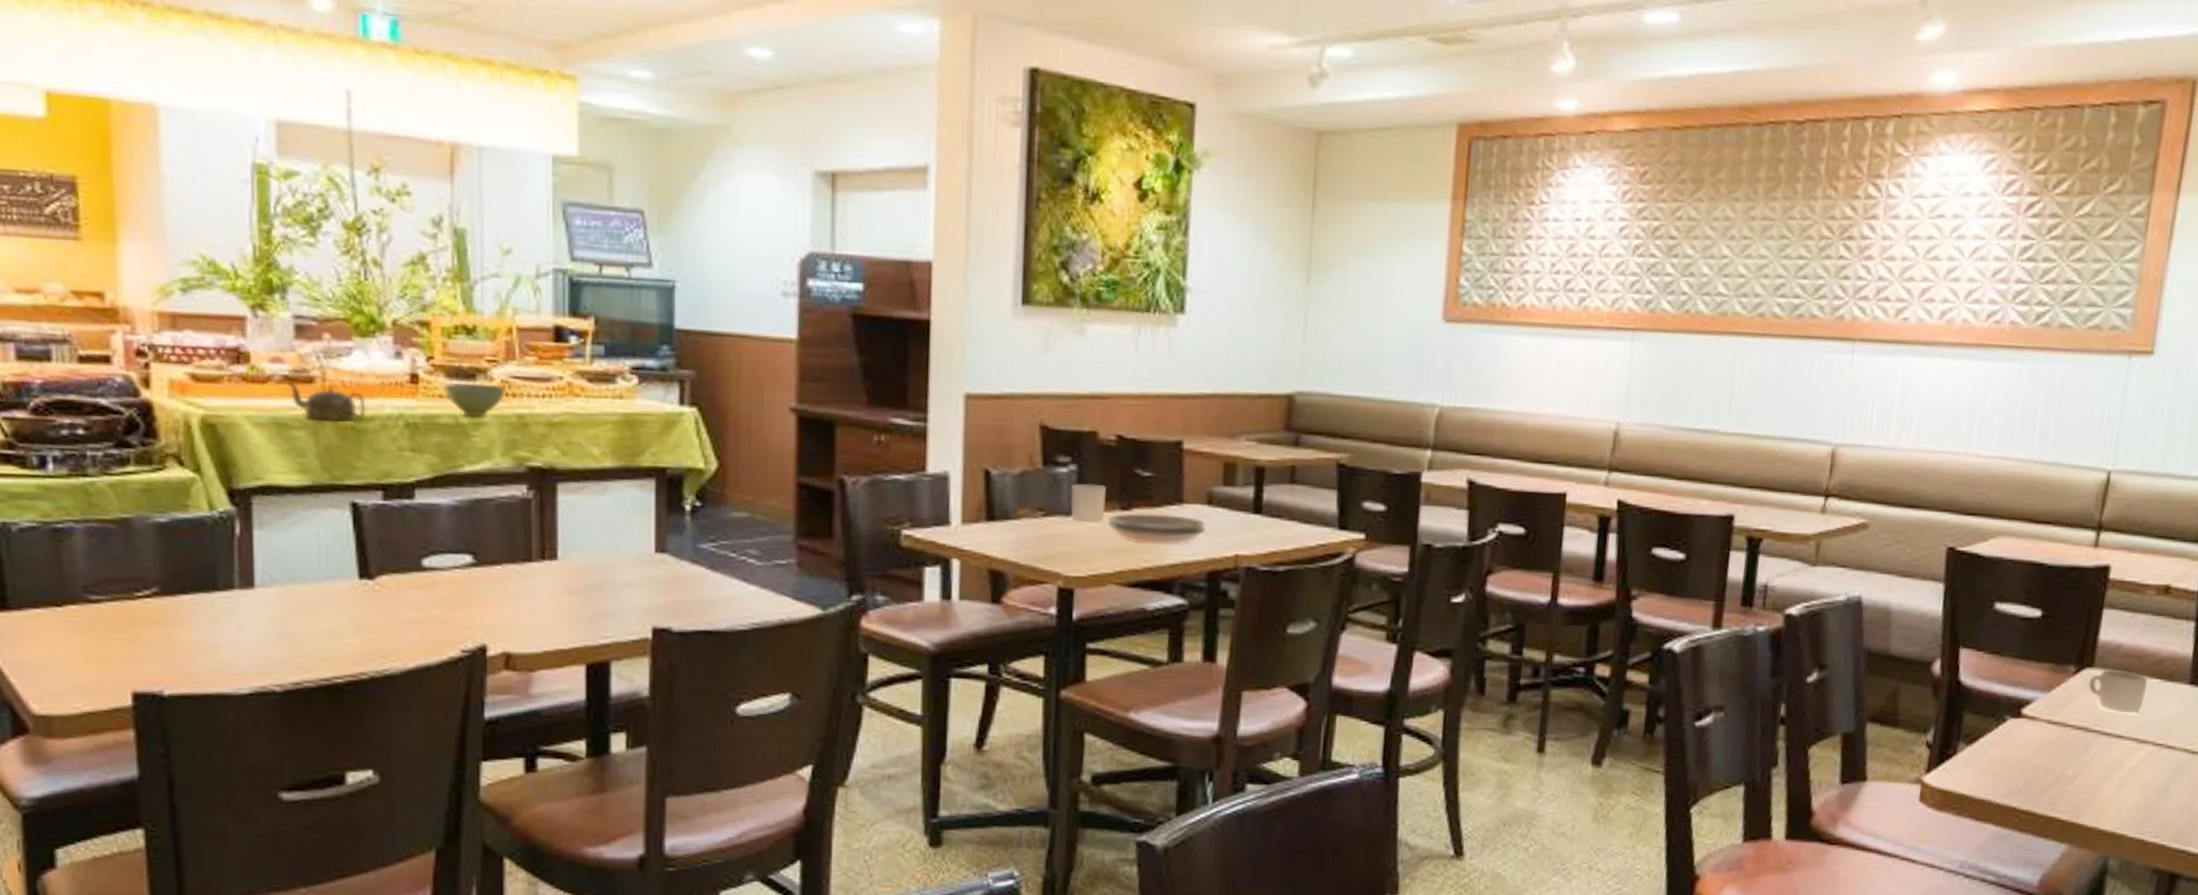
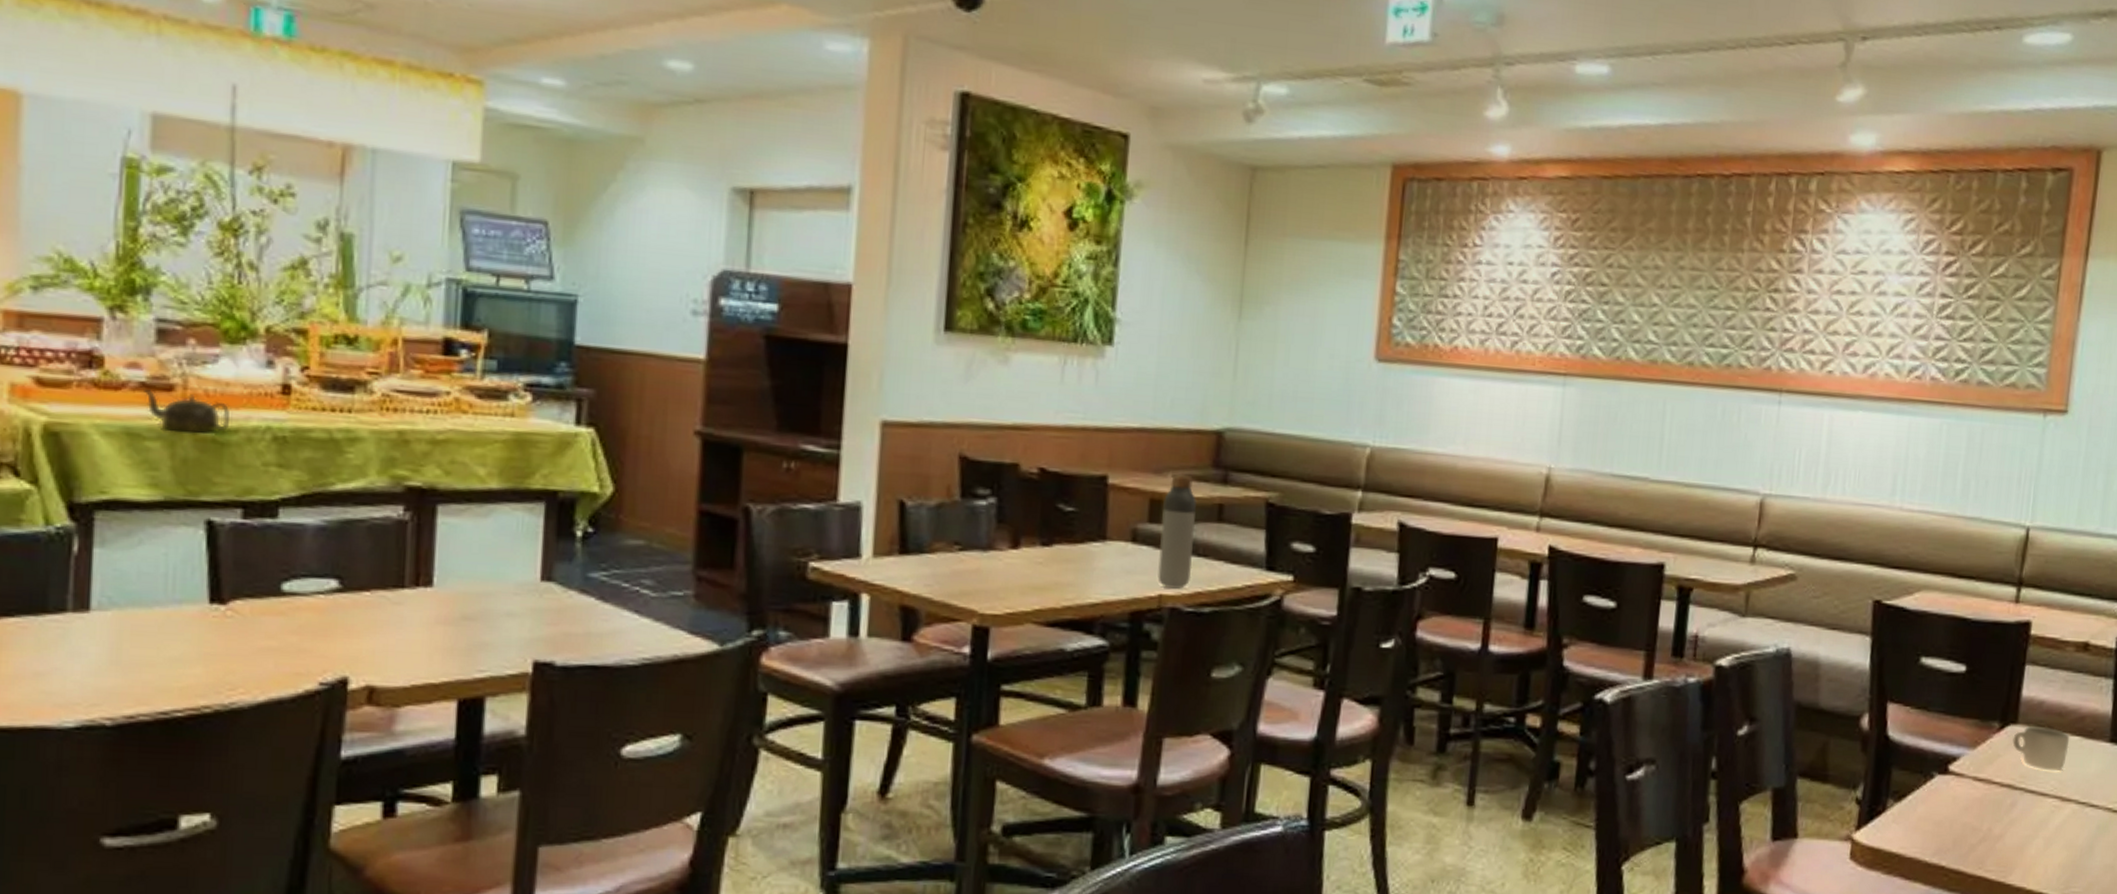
bowl: present [444,383,507,418] -> none [318,395,388,433]
mug: present [1070,484,1106,523] -> none [988,518,1027,558]
plate: present [1107,513,1205,543] -> none [1027,549,1129,582]
bottle: none [1233,438,1269,549] -> present [1157,475,1196,589]

